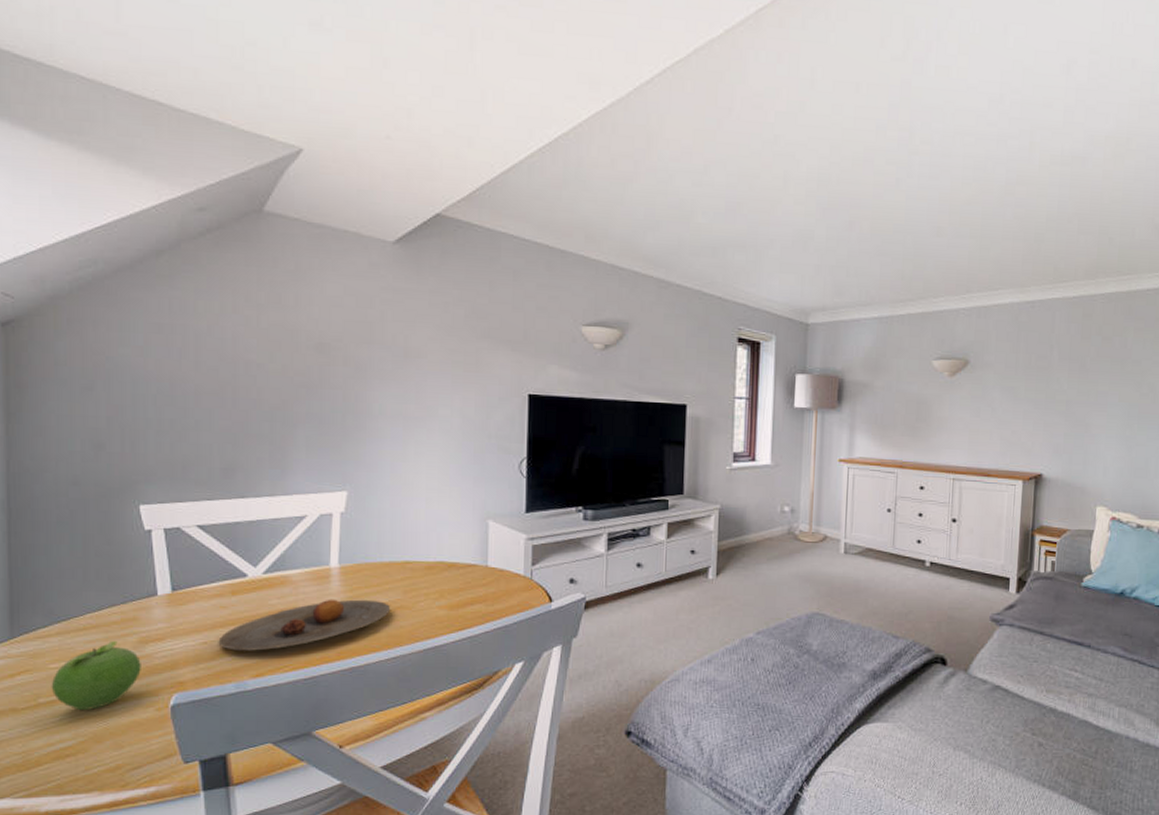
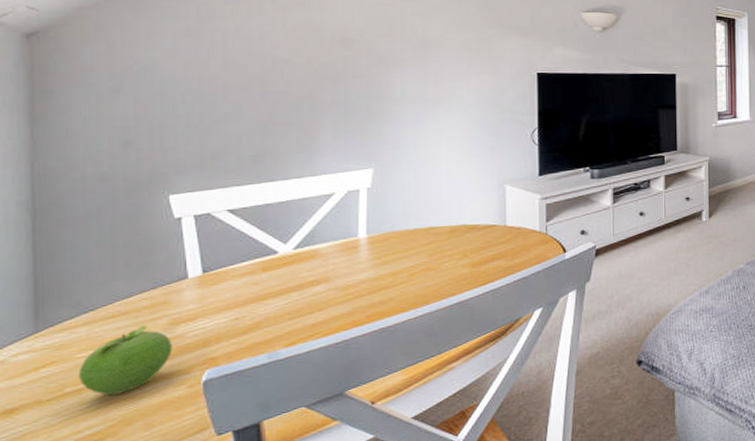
plate: present [218,599,390,651] -> none [250,264,416,324]

